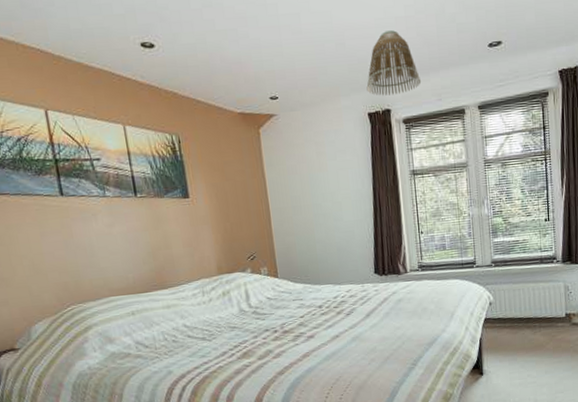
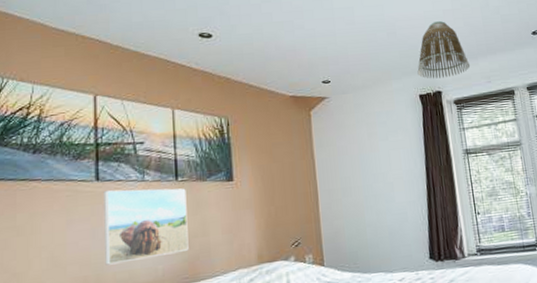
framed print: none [69,204,155,273] -> present [104,188,189,265]

